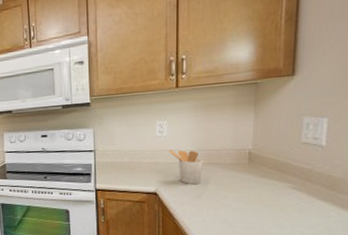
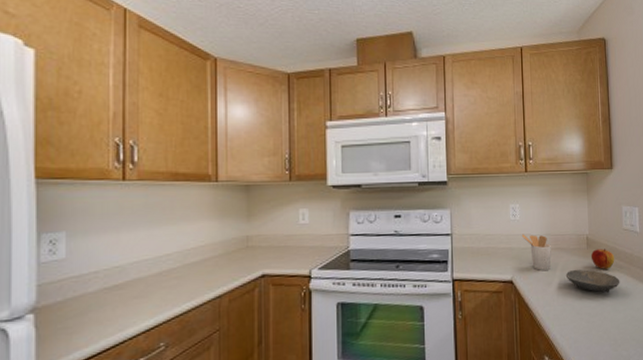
bowl: none [218,184,290,208] -> present [565,269,620,293]
apple: none [252,164,285,185] -> present [590,248,615,270]

